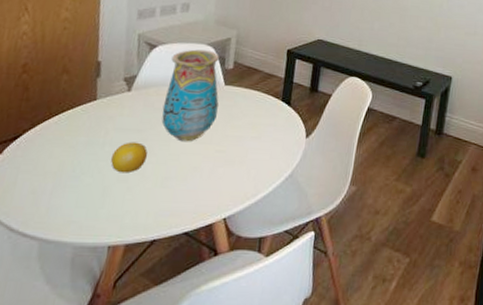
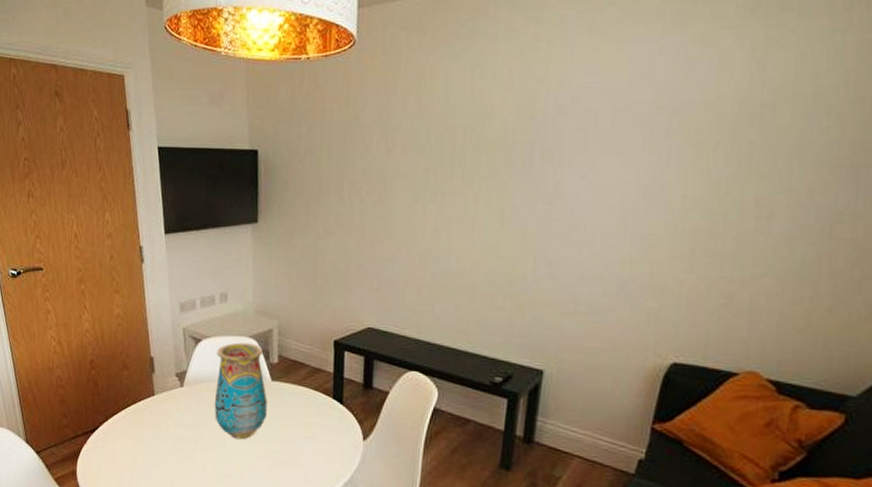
fruit: present [110,142,148,173] -> none [174,437,205,468]

